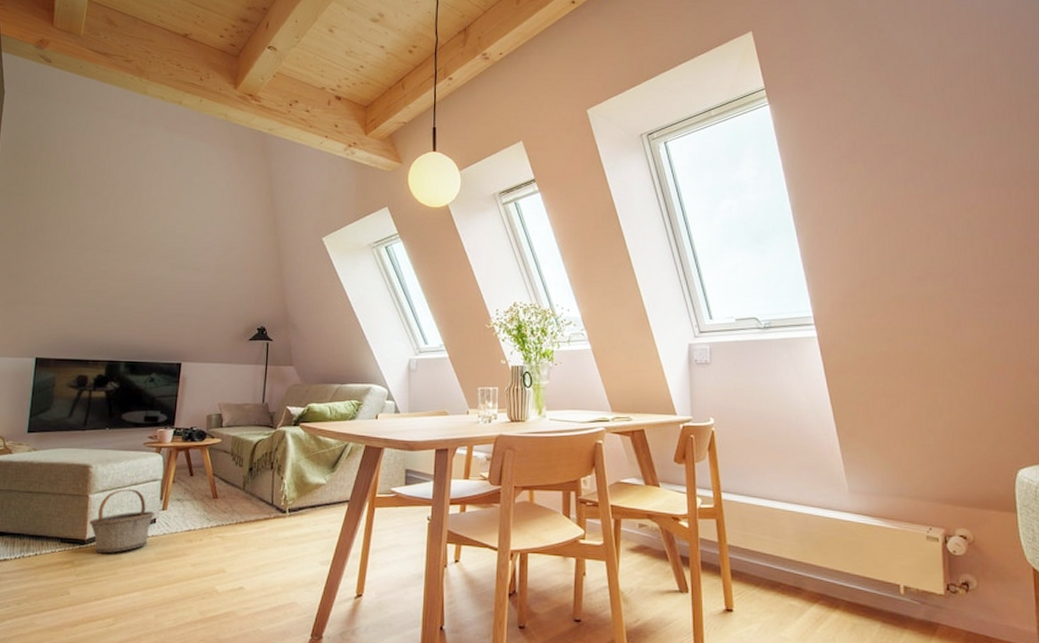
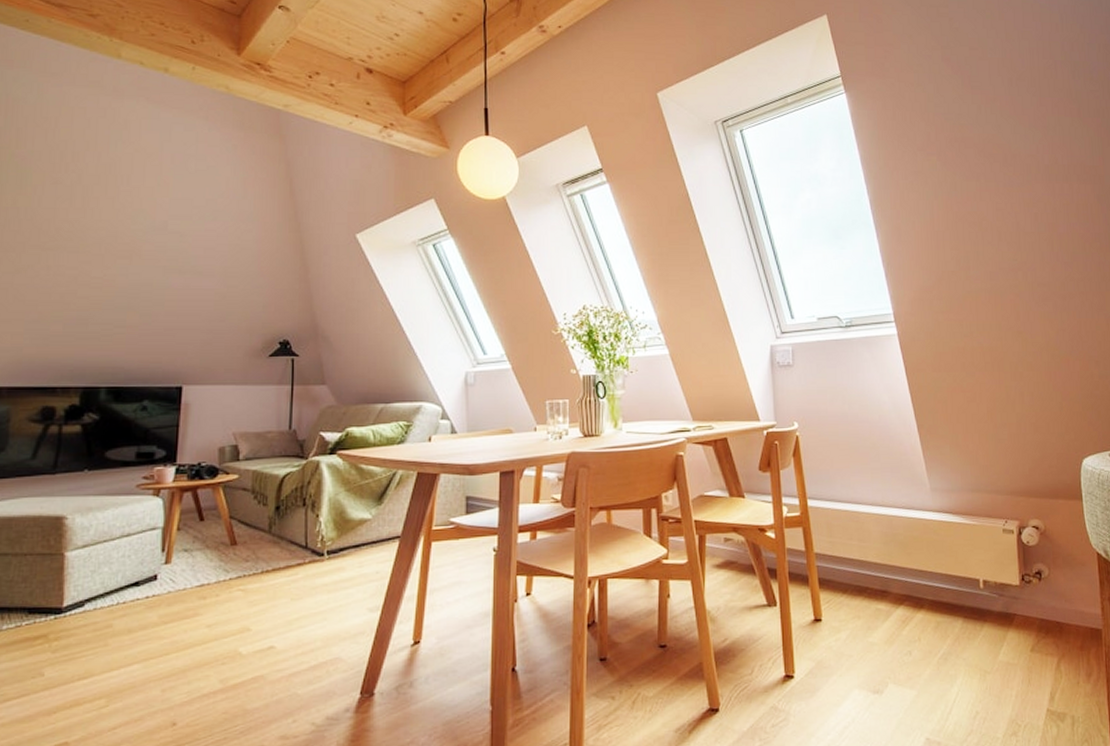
basket: present [89,489,155,554] -> none [67,541,155,623]

